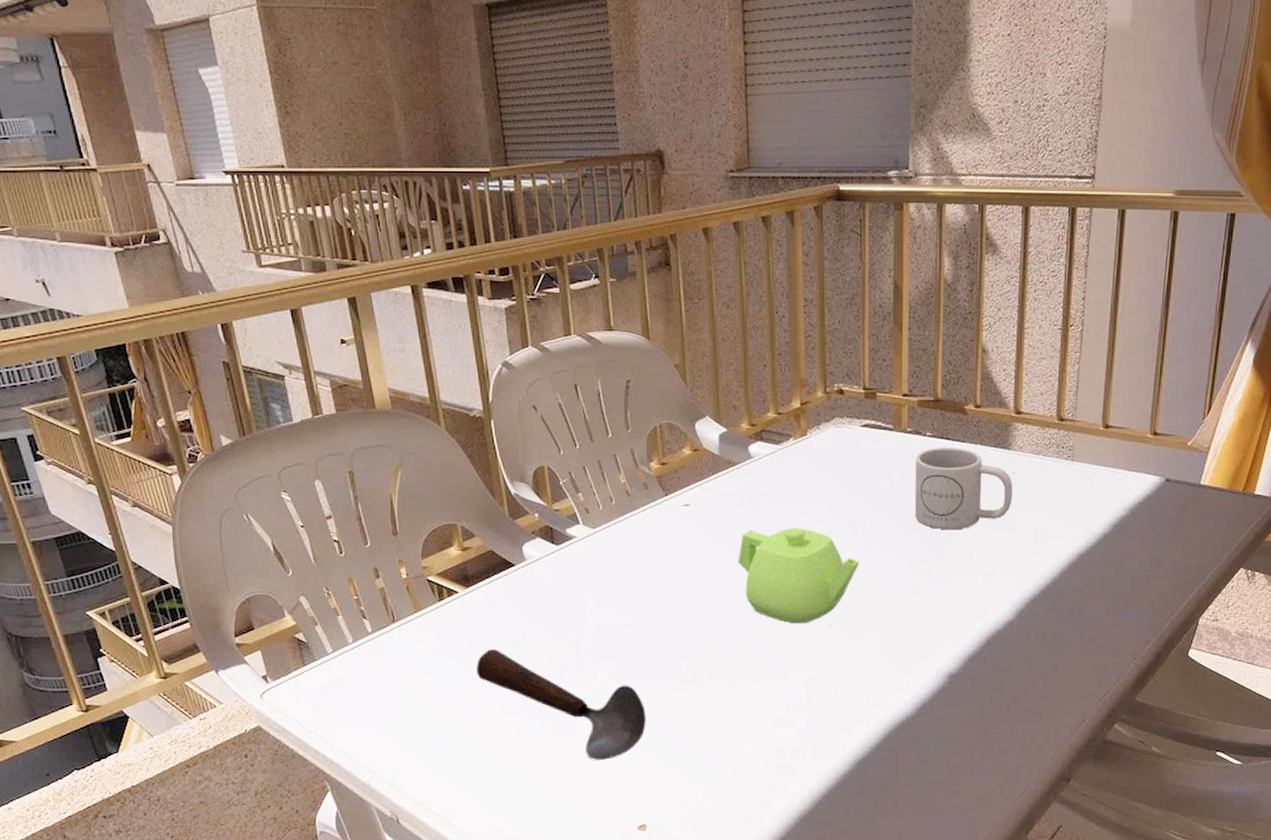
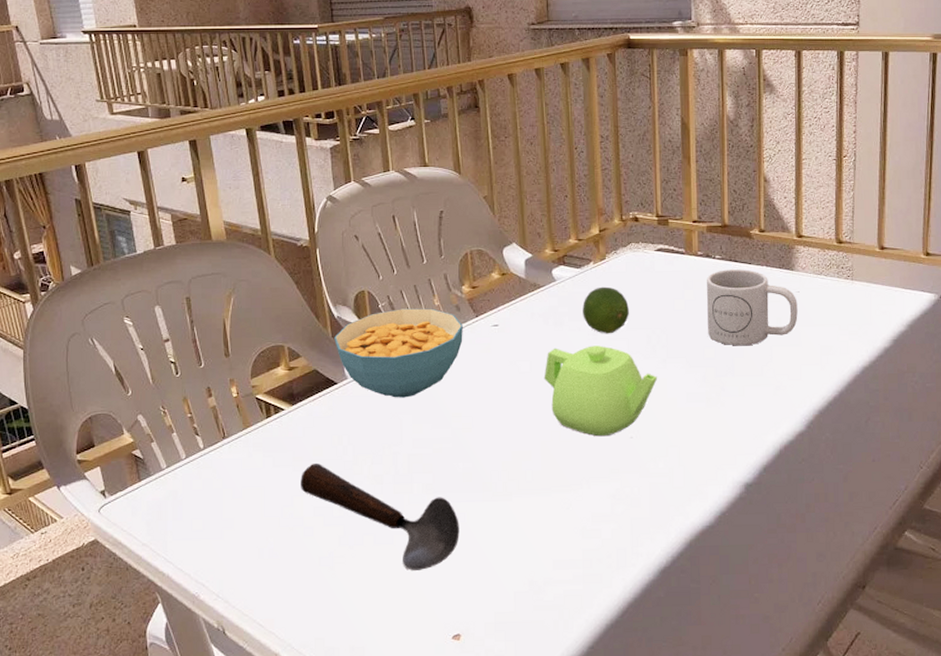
cereal bowl: none [511,486,651,581] -> present [334,308,463,398]
fruit: none [781,464,831,516] -> present [583,286,629,334]

